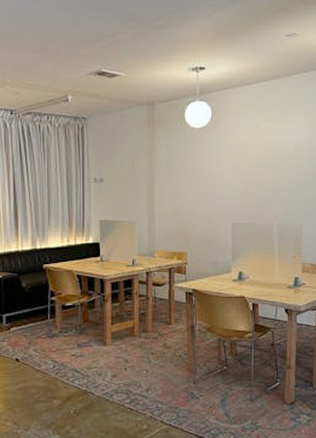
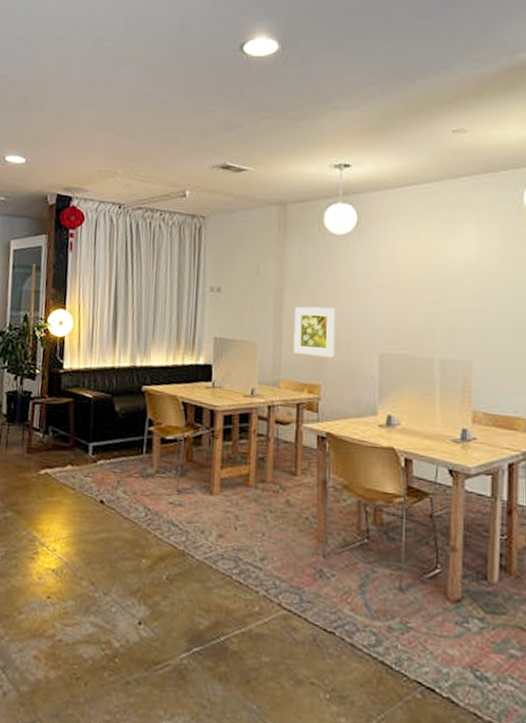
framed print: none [164,190,197,230] -> present [293,306,336,358]

